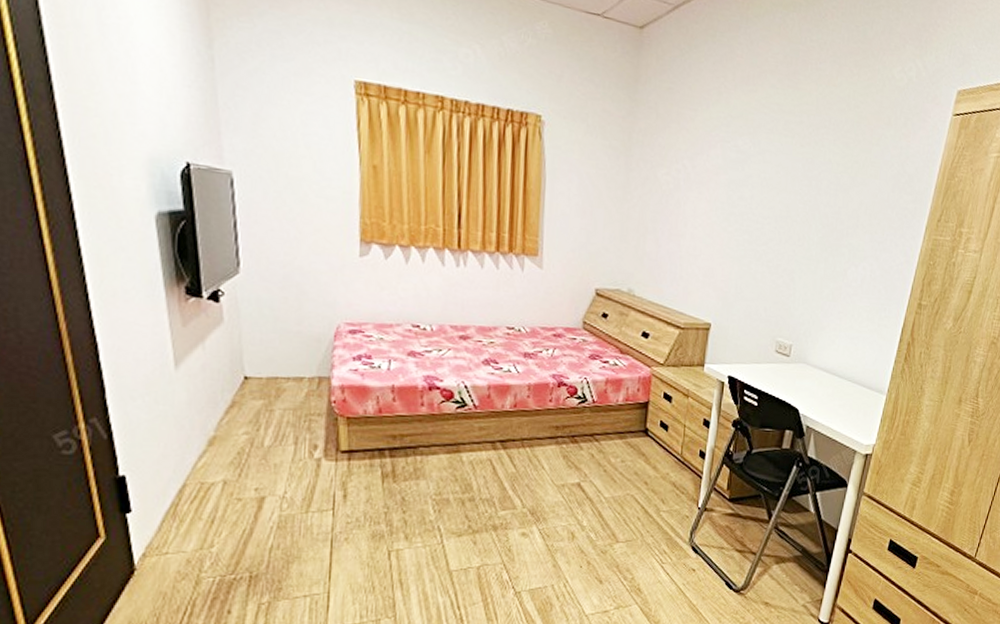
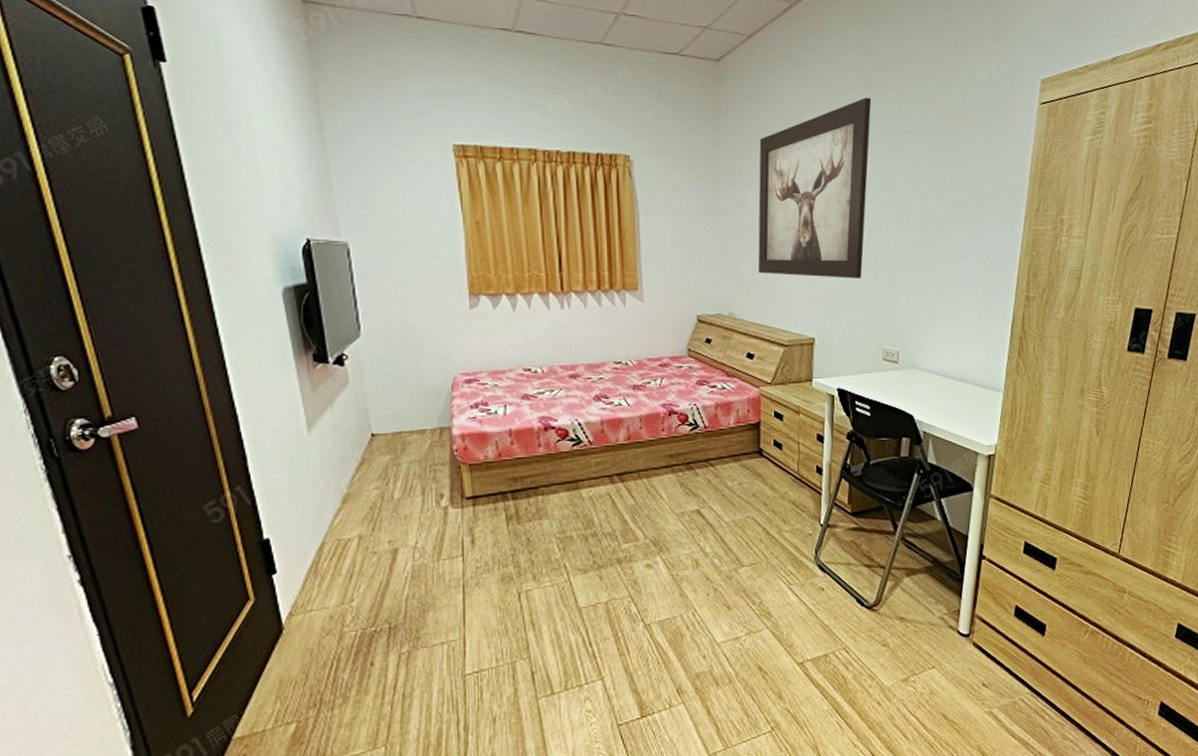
wall art: none [661,86,792,269] -> present [757,97,872,278]

